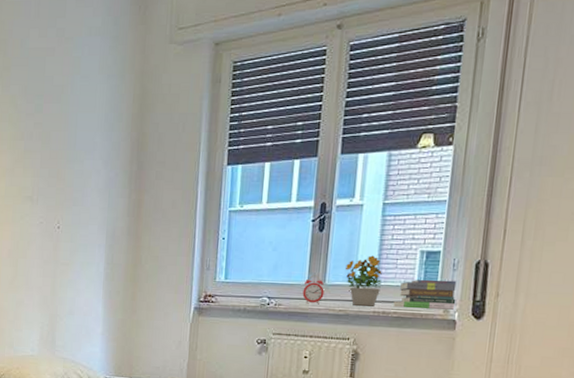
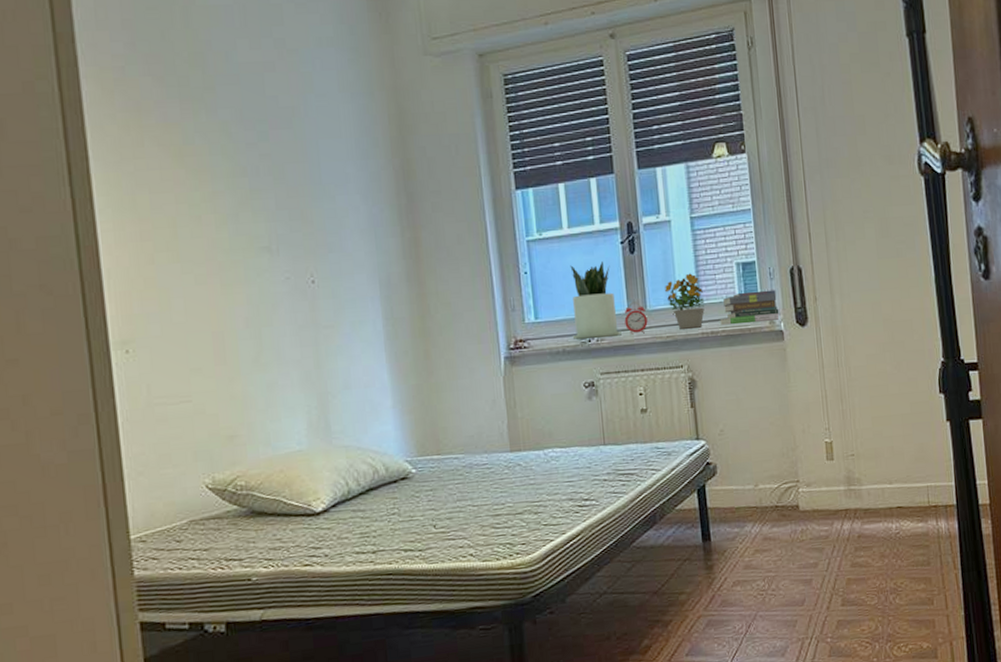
planter: none [254,236,299,304] -> present [570,262,622,341]

